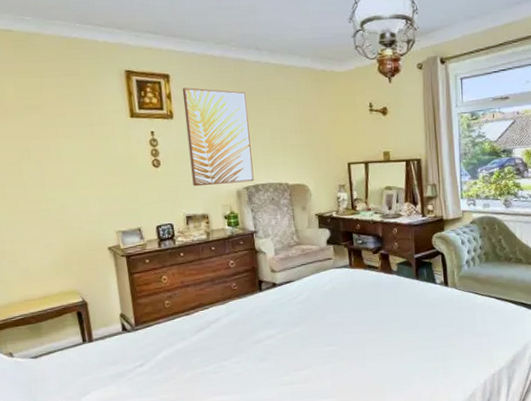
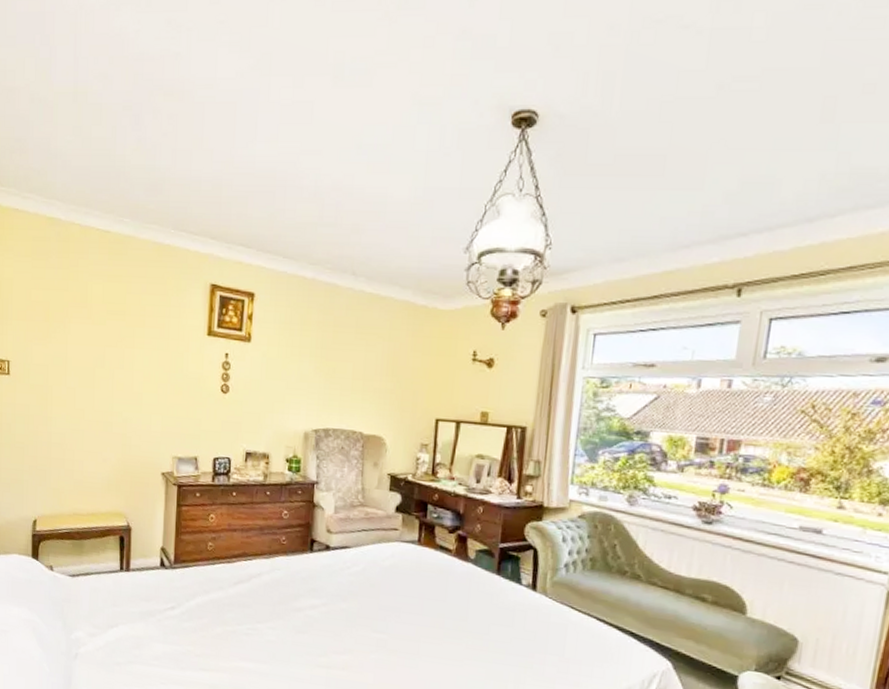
wall art: present [182,87,254,187] -> none [259,309,333,425]

